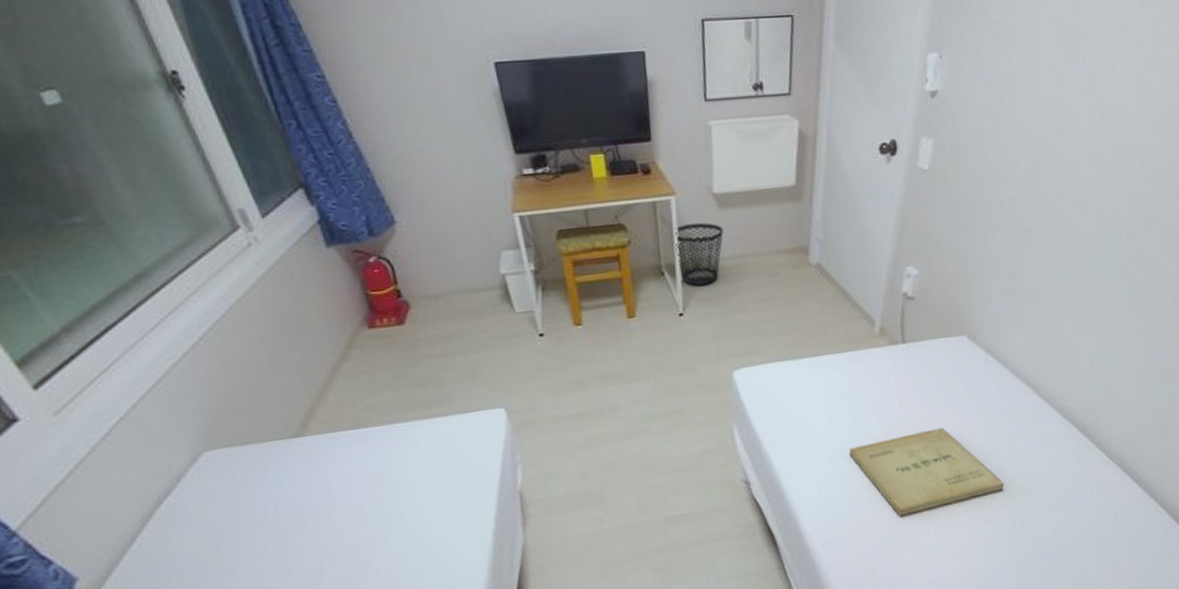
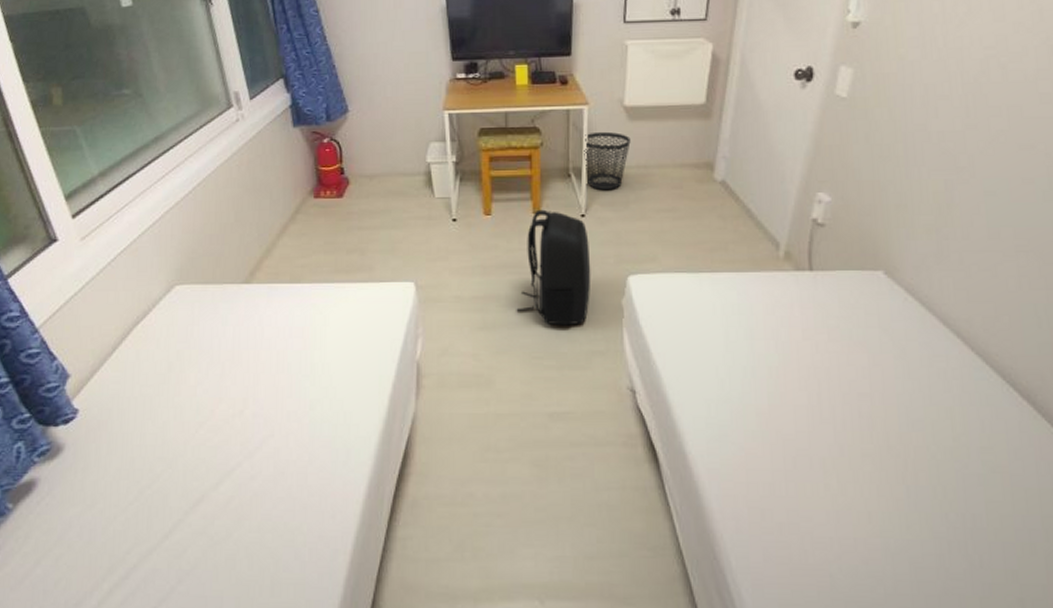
backpack: none [621,312,697,431] -> present [516,209,591,326]
book: present [849,427,1005,516] -> none [744,366,924,457]

